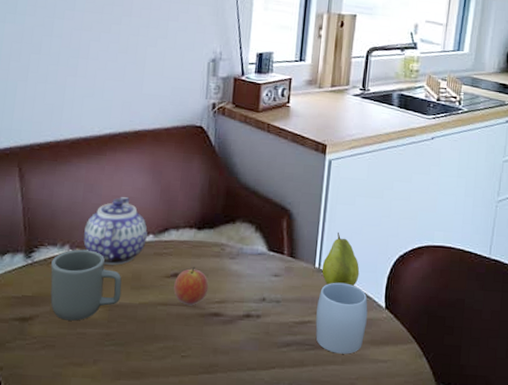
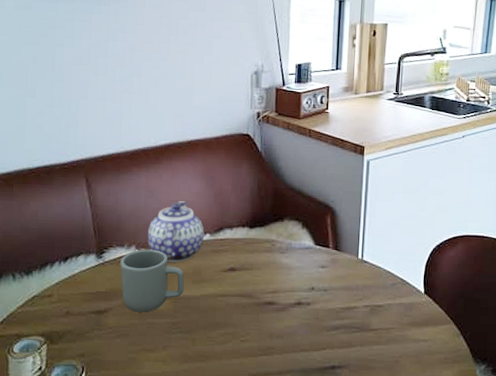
fruit: present [173,266,209,306] -> none [231,261,262,296]
mug: present [315,282,368,354] -> none [360,271,408,335]
fruit: present [322,232,360,286] -> none [364,225,399,274]

